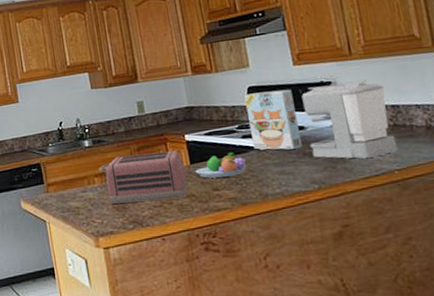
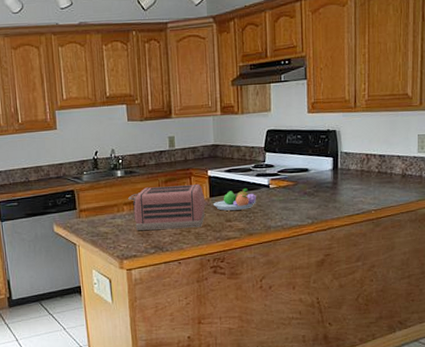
cereal box: present [243,89,303,150] -> none [262,134,304,189]
coffee maker: present [301,79,398,159] -> none [310,131,378,199]

